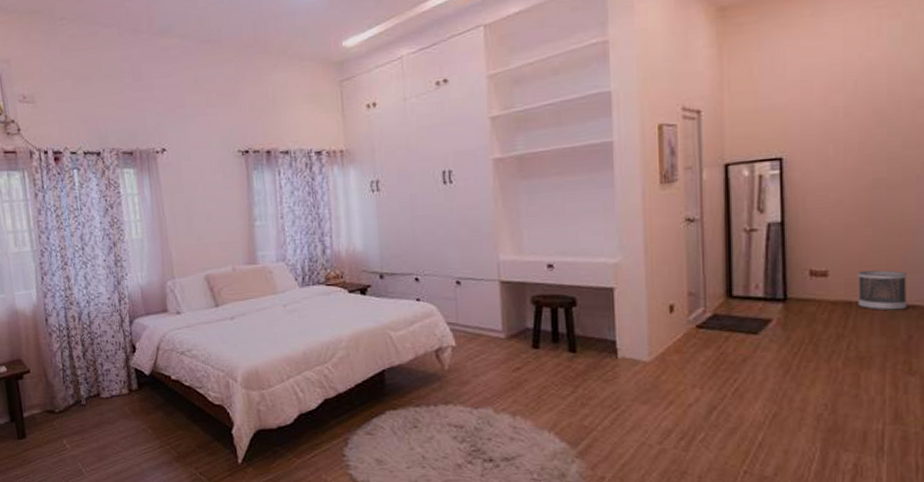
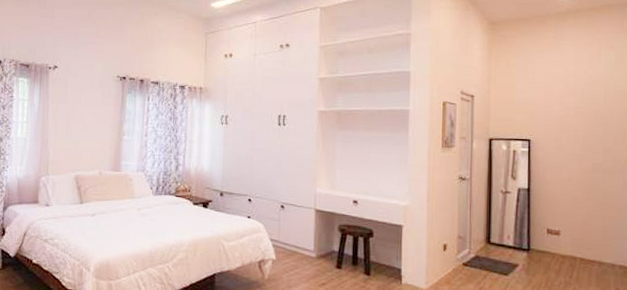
wastebasket: present [858,270,908,311] -> none [581,234,616,268]

